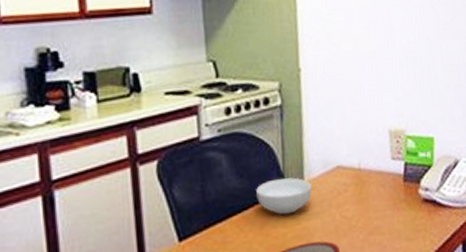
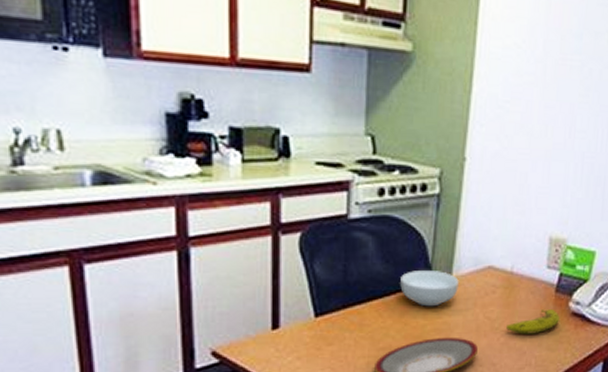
fruit: none [363,199,413,229] -> present [506,309,560,334]

